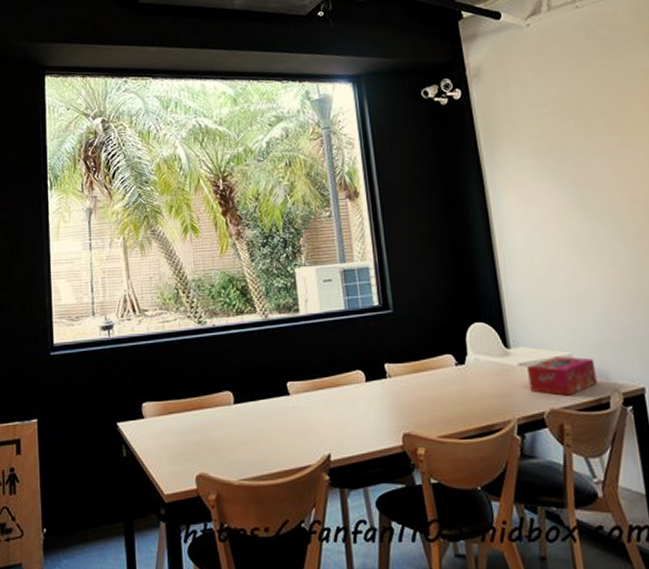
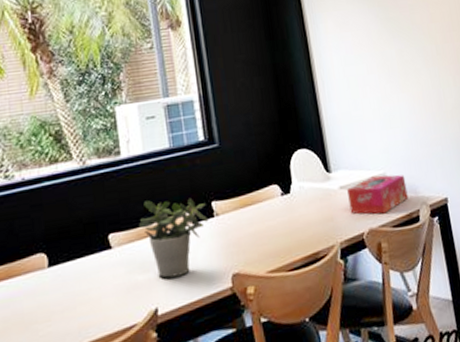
potted plant: none [315,356,381,429] -> present [139,198,209,278]

